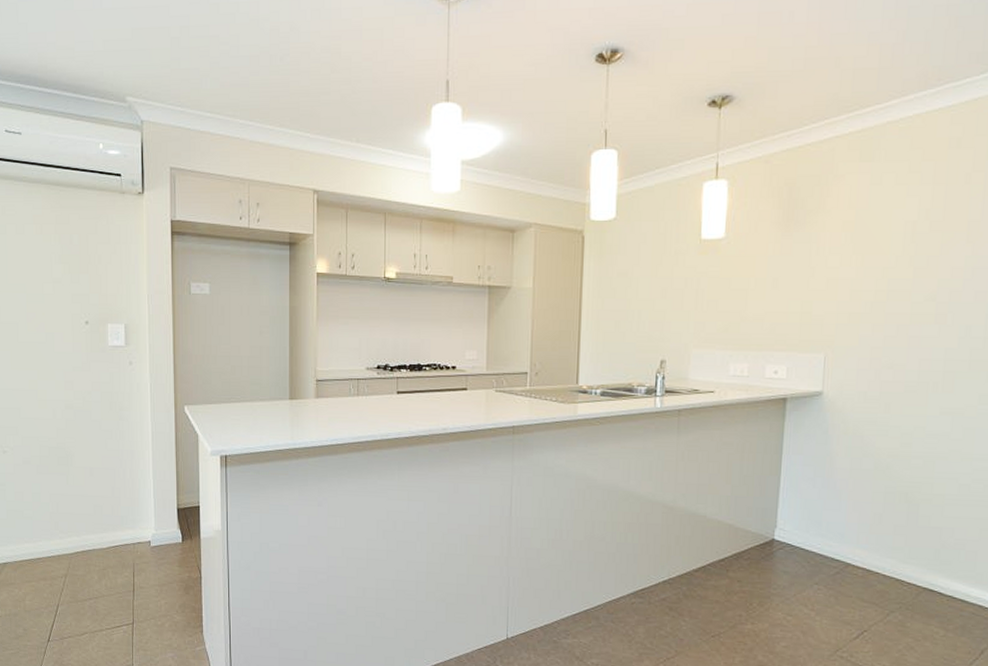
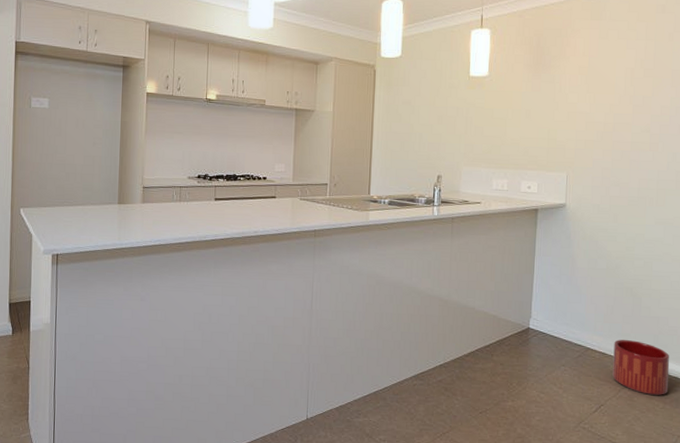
planter: none [879,554,955,621] -> present [612,340,670,395]

